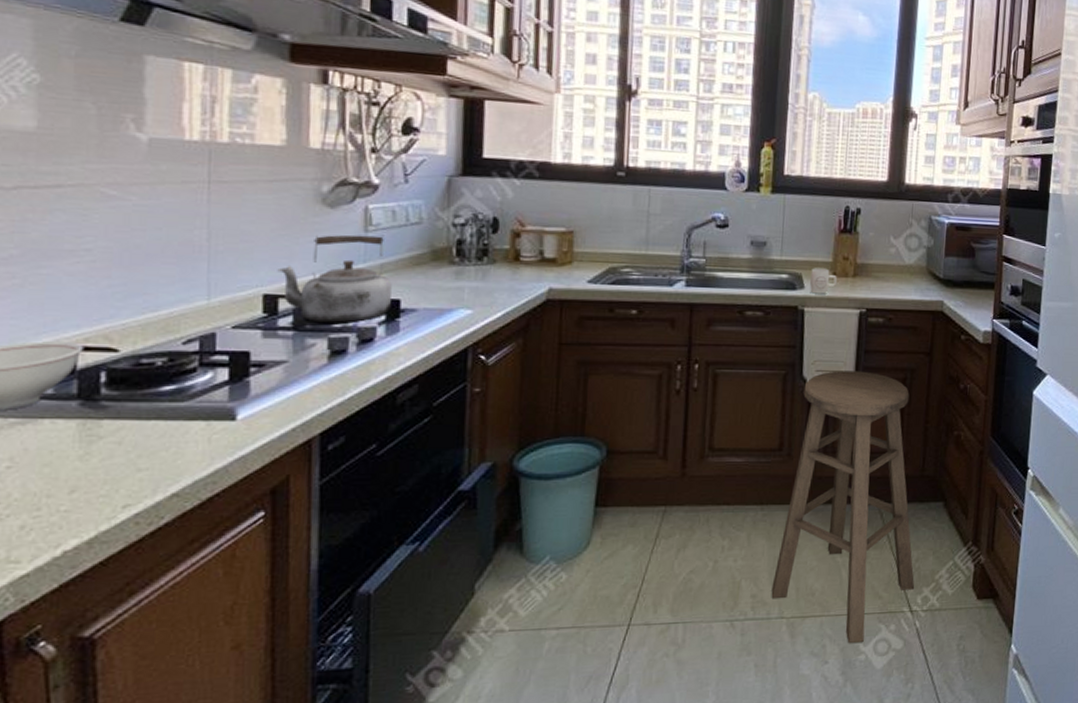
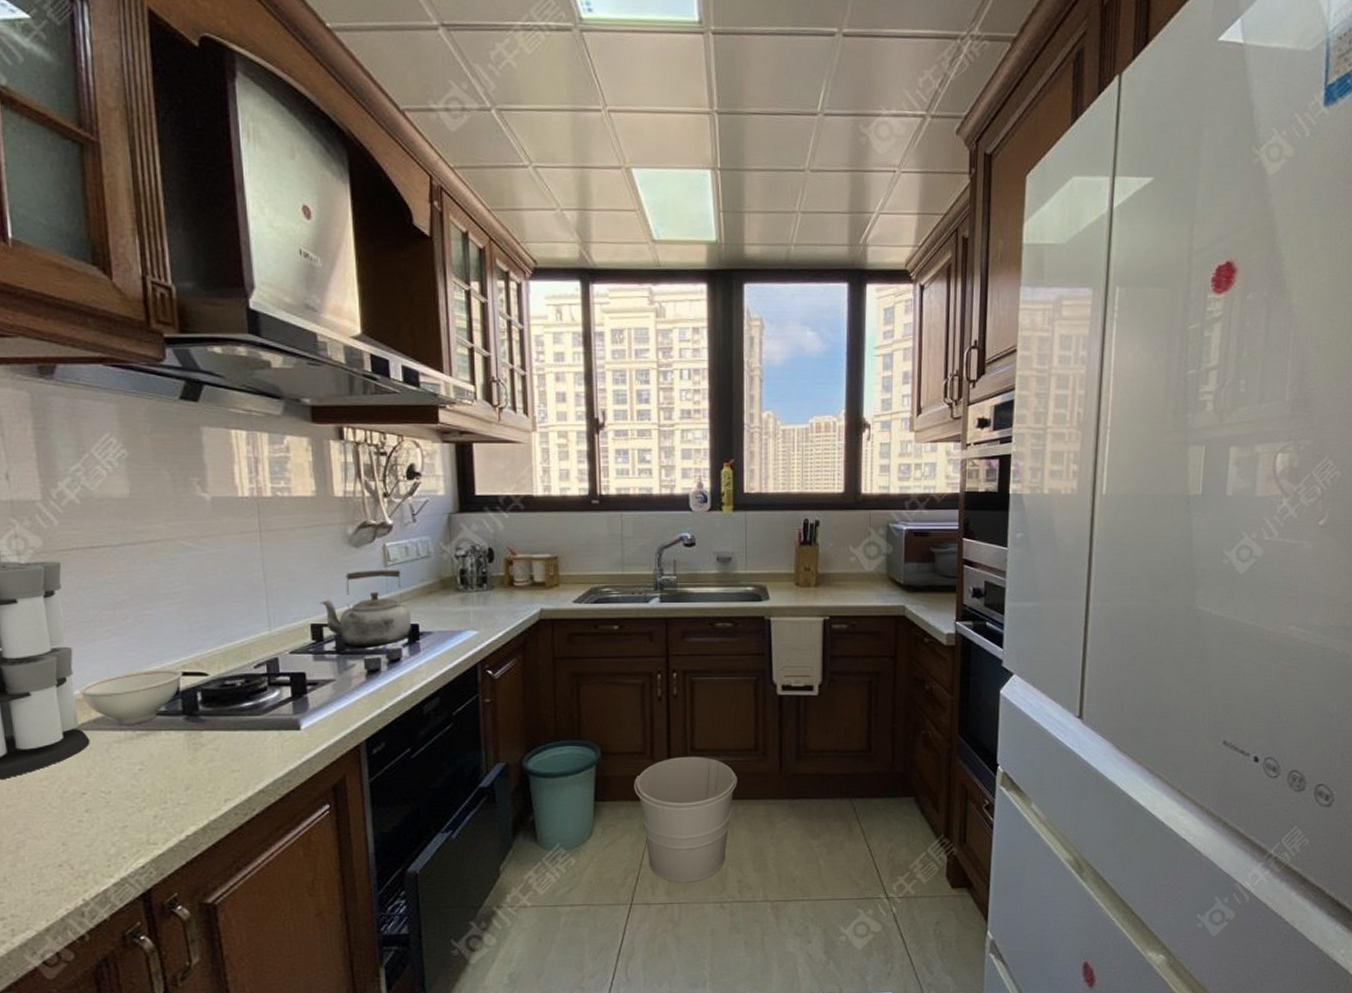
bucket: none [642,456,759,600] -> present [634,756,738,883]
bar stool: present [771,371,915,644] -> none [755,675,890,926]
mug: present [810,268,837,294] -> none [775,579,800,604]

